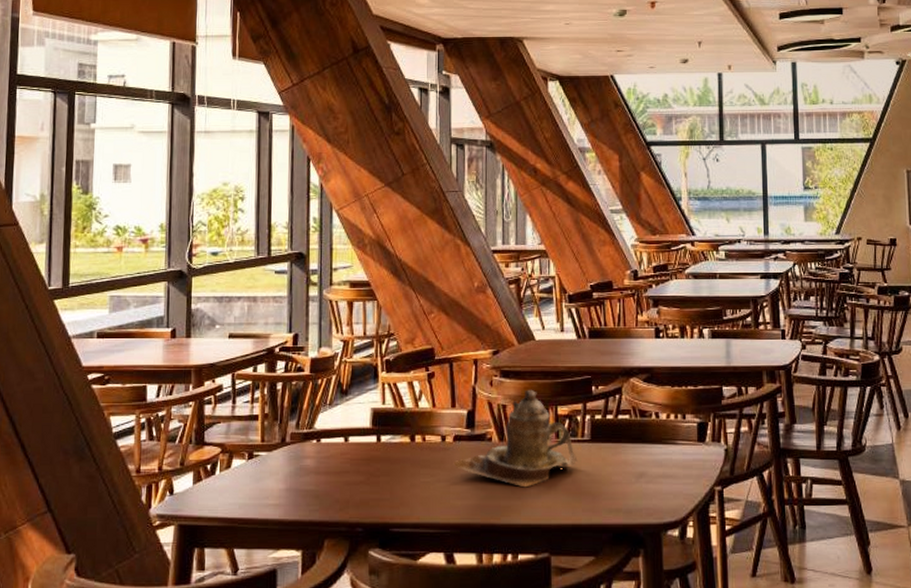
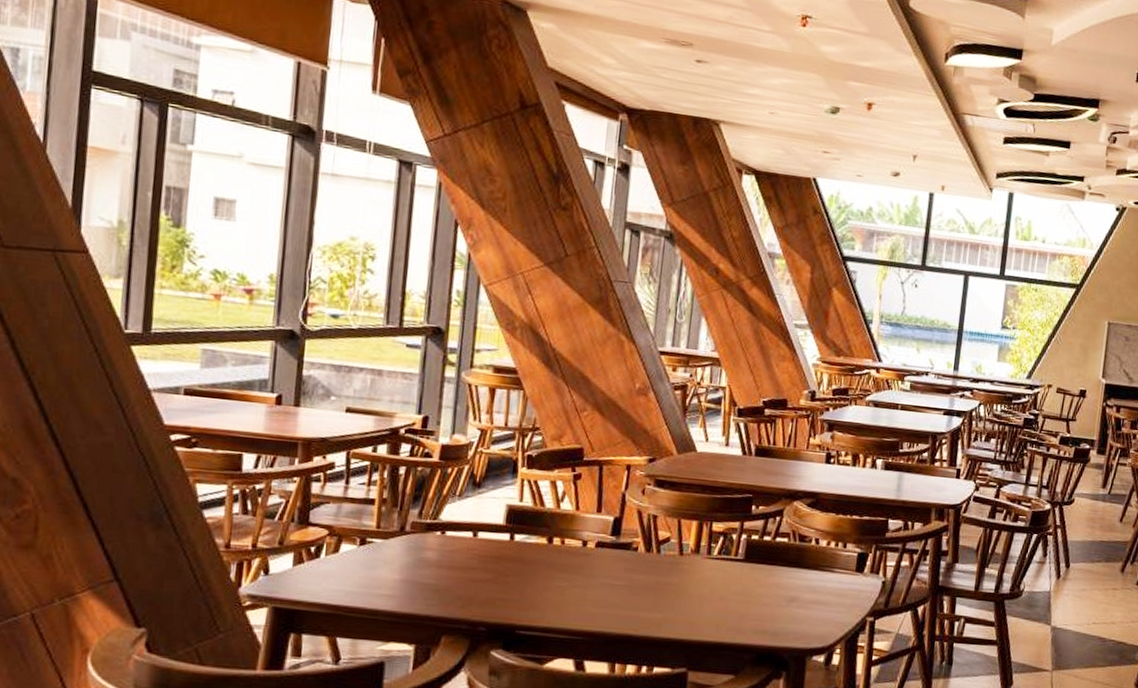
teapot: present [453,389,578,488] -> none [593,501,728,602]

